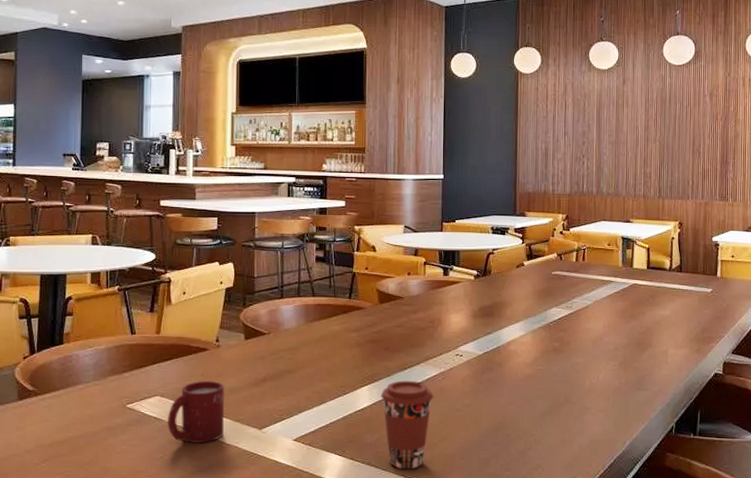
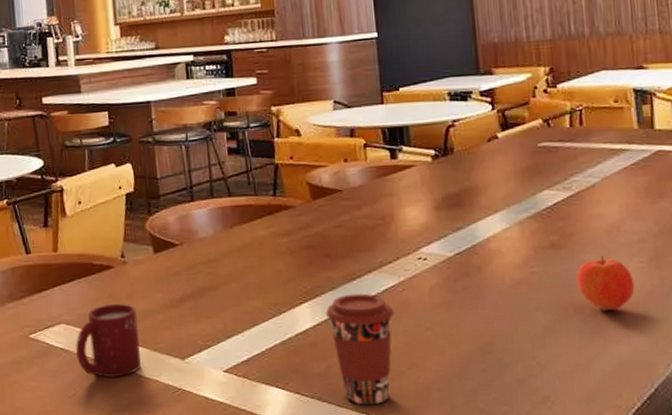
apple: none [569,359,608,401] -> present [576,255,635,311]

